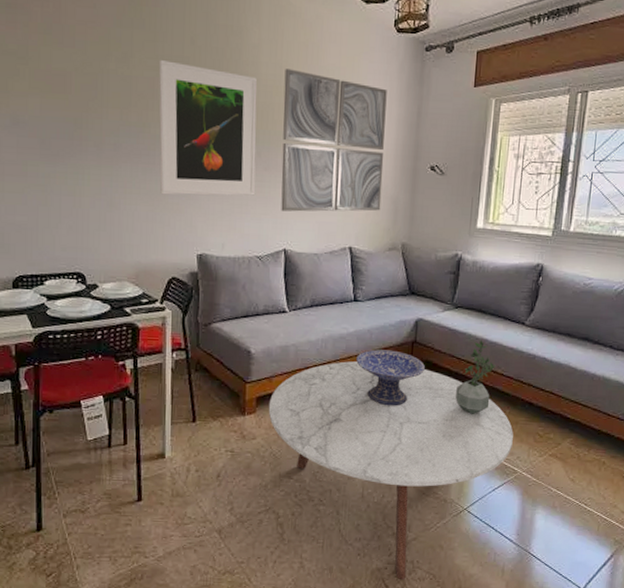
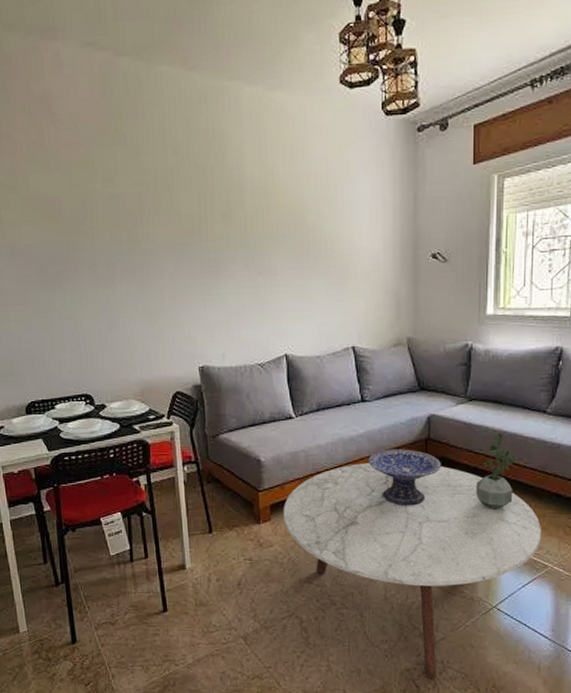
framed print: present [158,60,258,196] -> none [143,174,252,310]
wall art: present [281,69,387,212] -> none [271,168,382,316]

